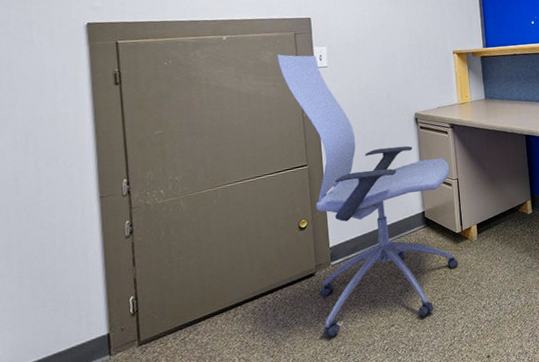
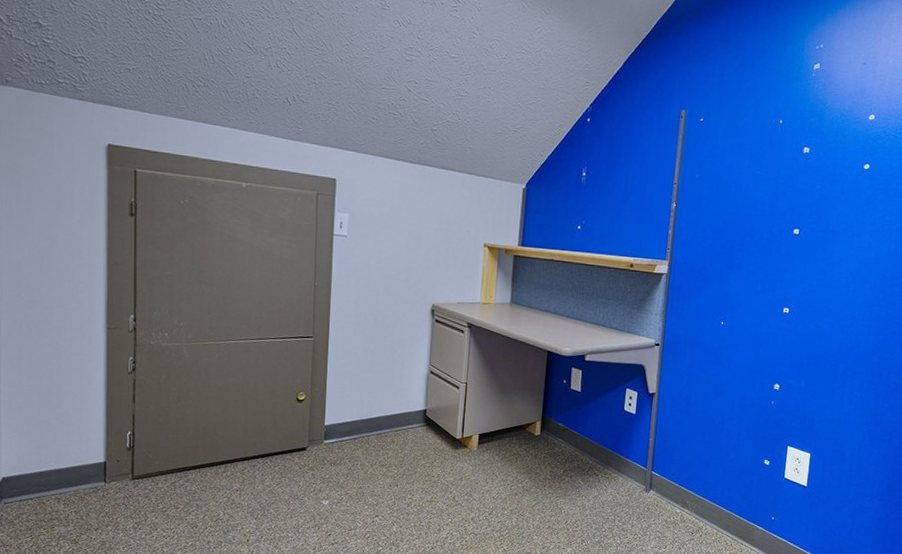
office chair: present [277,54,458,337] -> none [295,213,460,515]

